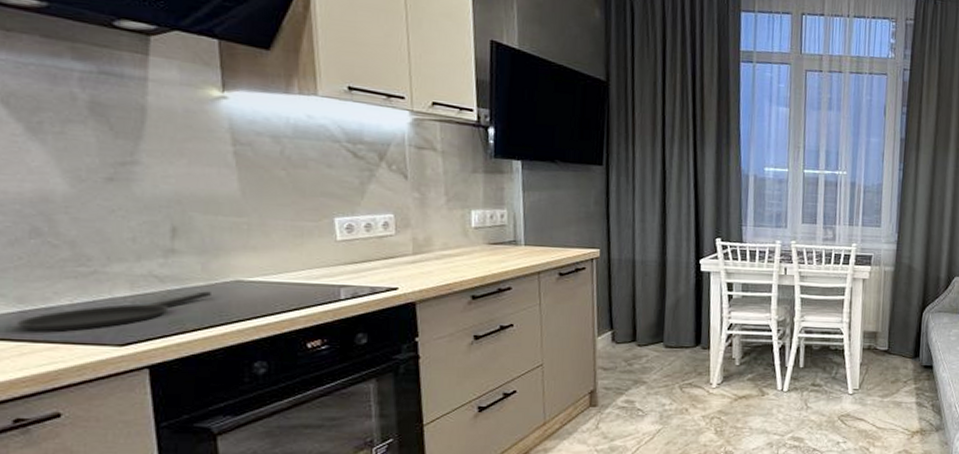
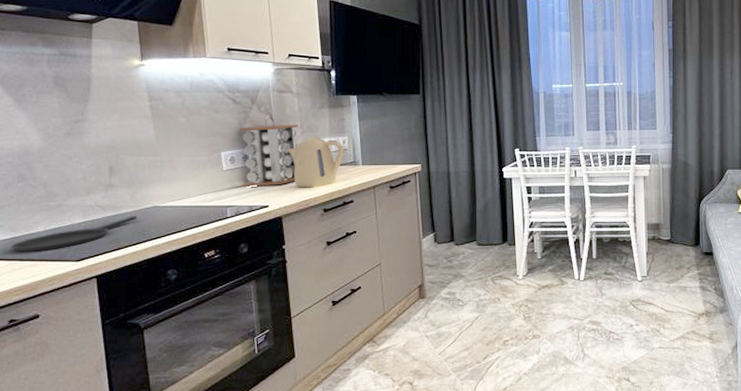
spice rack: none [362,176,442,265] -> present [240,115,298,187]
kettle: none [425,207,502,270] -> present [287,137,344,188]

